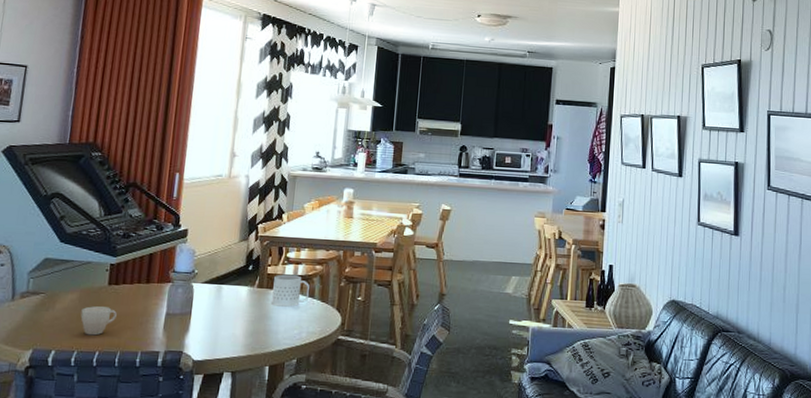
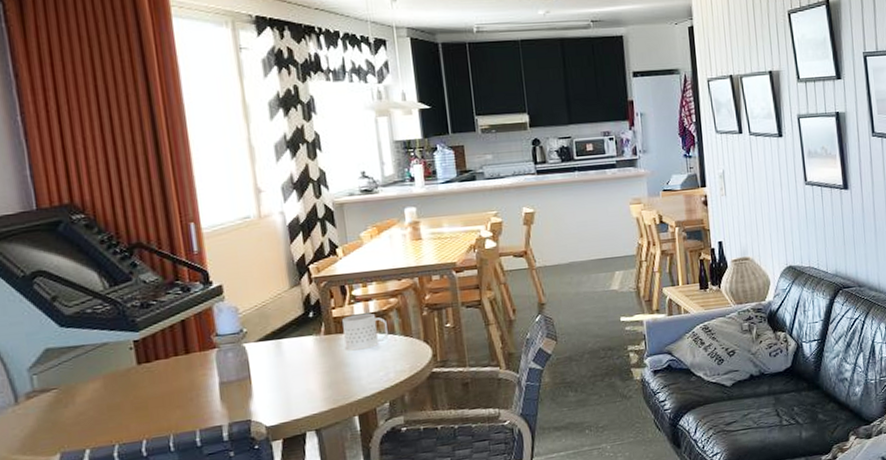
cup: present [80,306,117,336] -> none [110,389,158,425]

